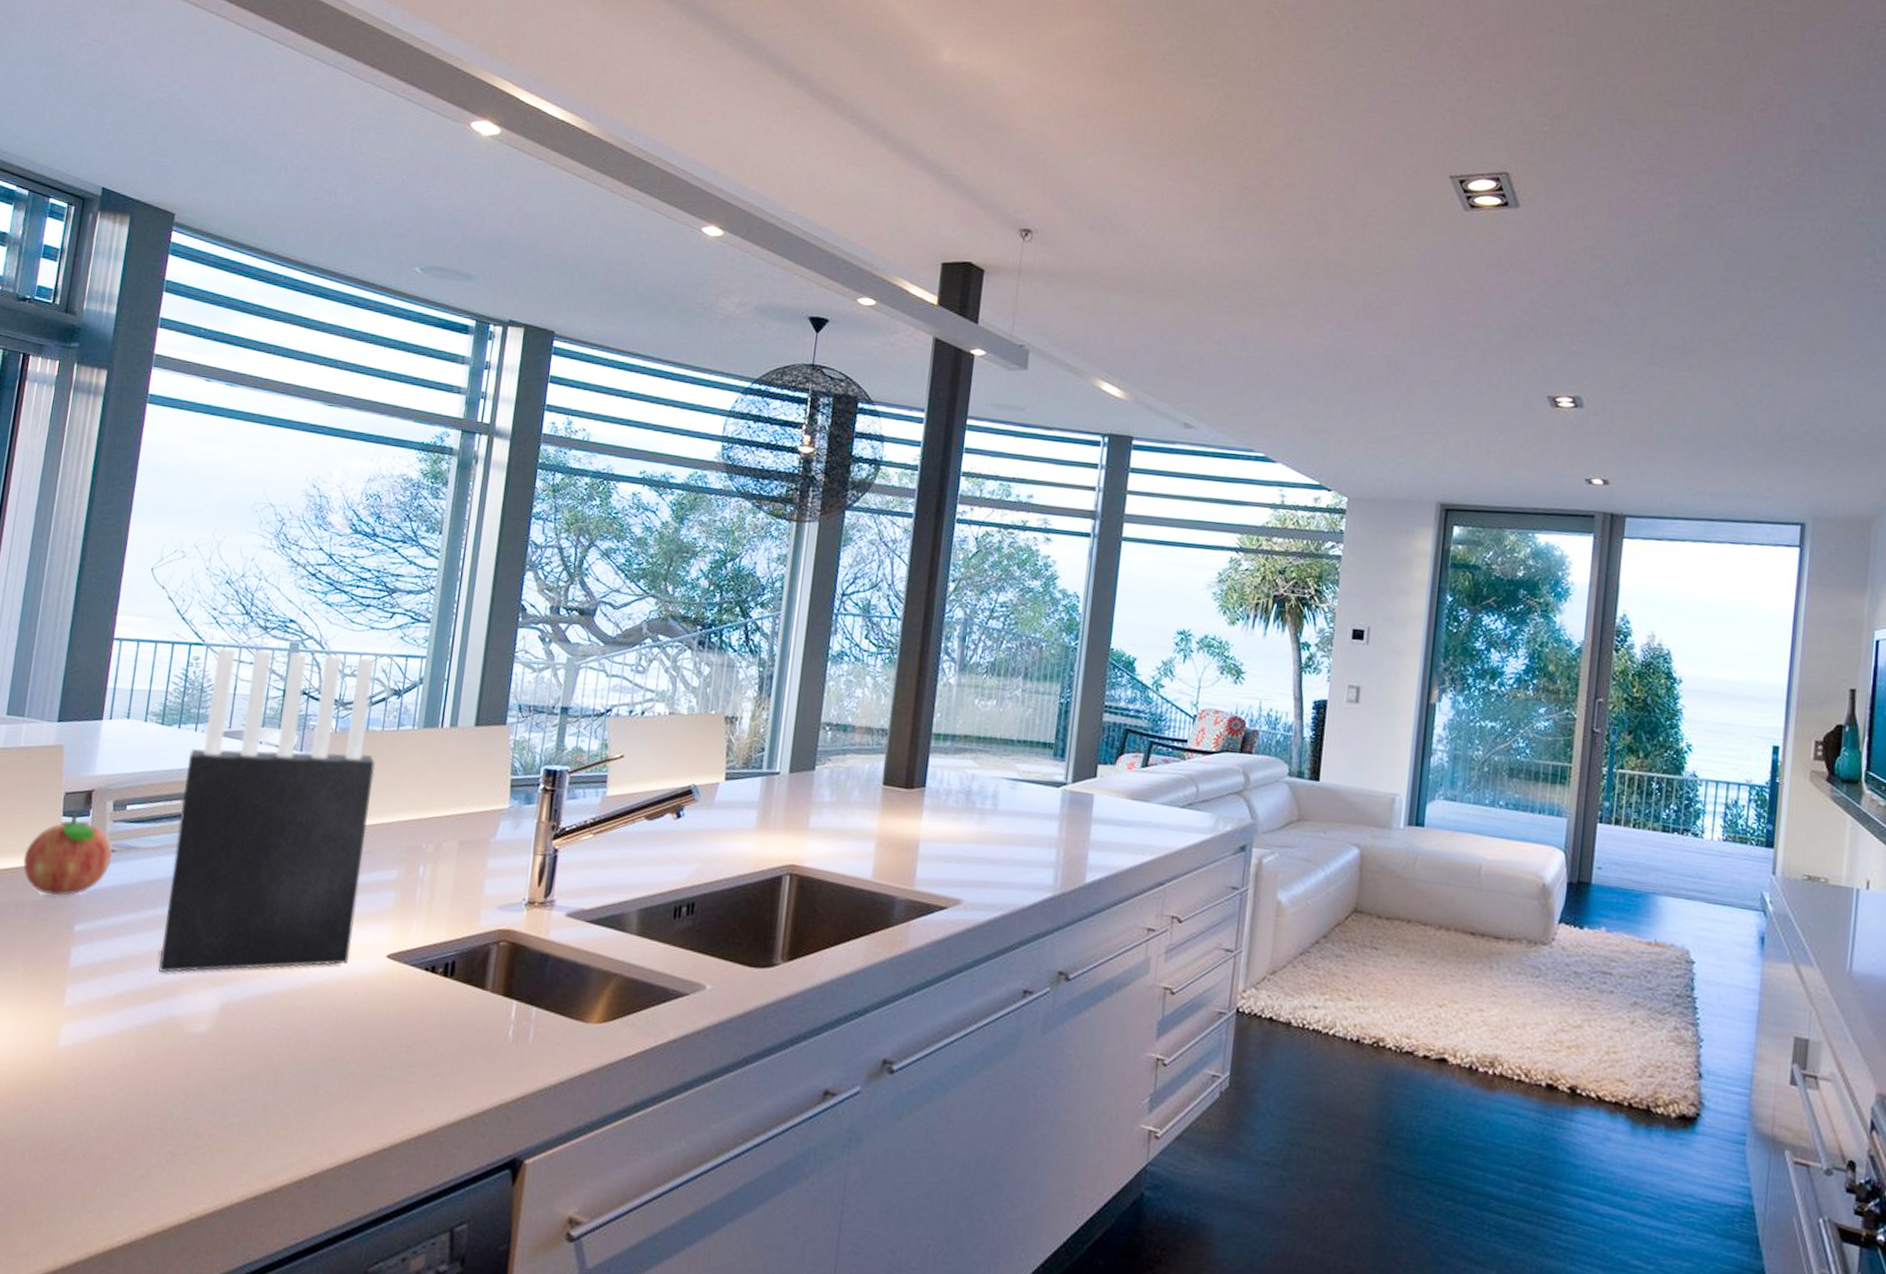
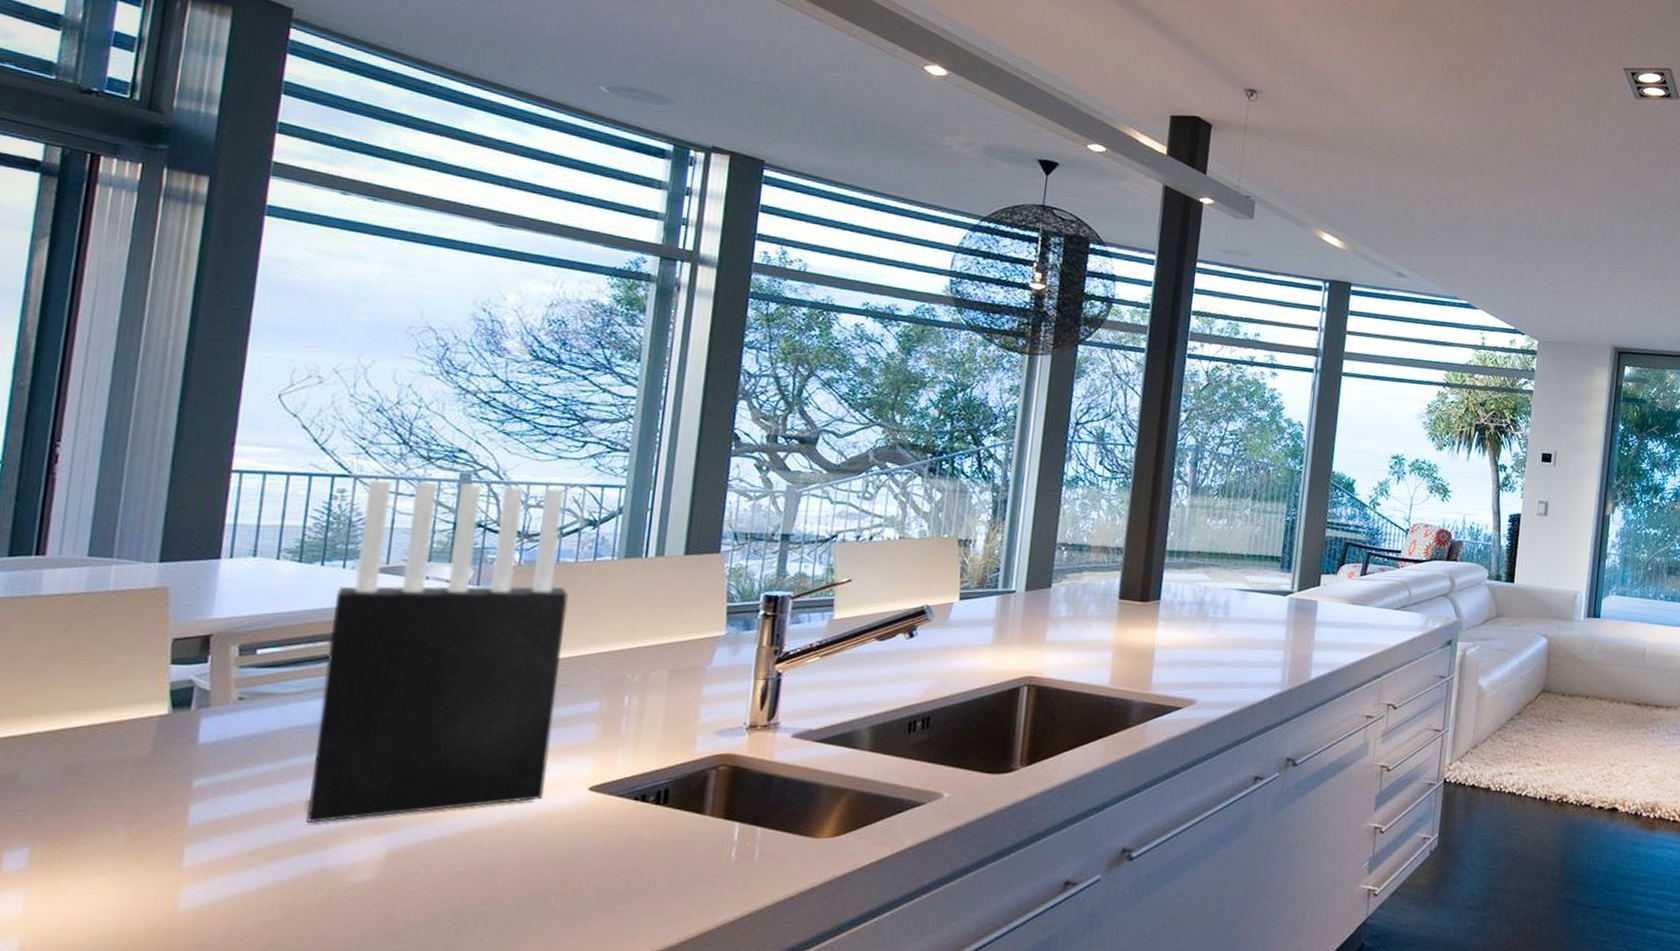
fruit: present [23,812,112,896] -> none [119,660,240,751]

